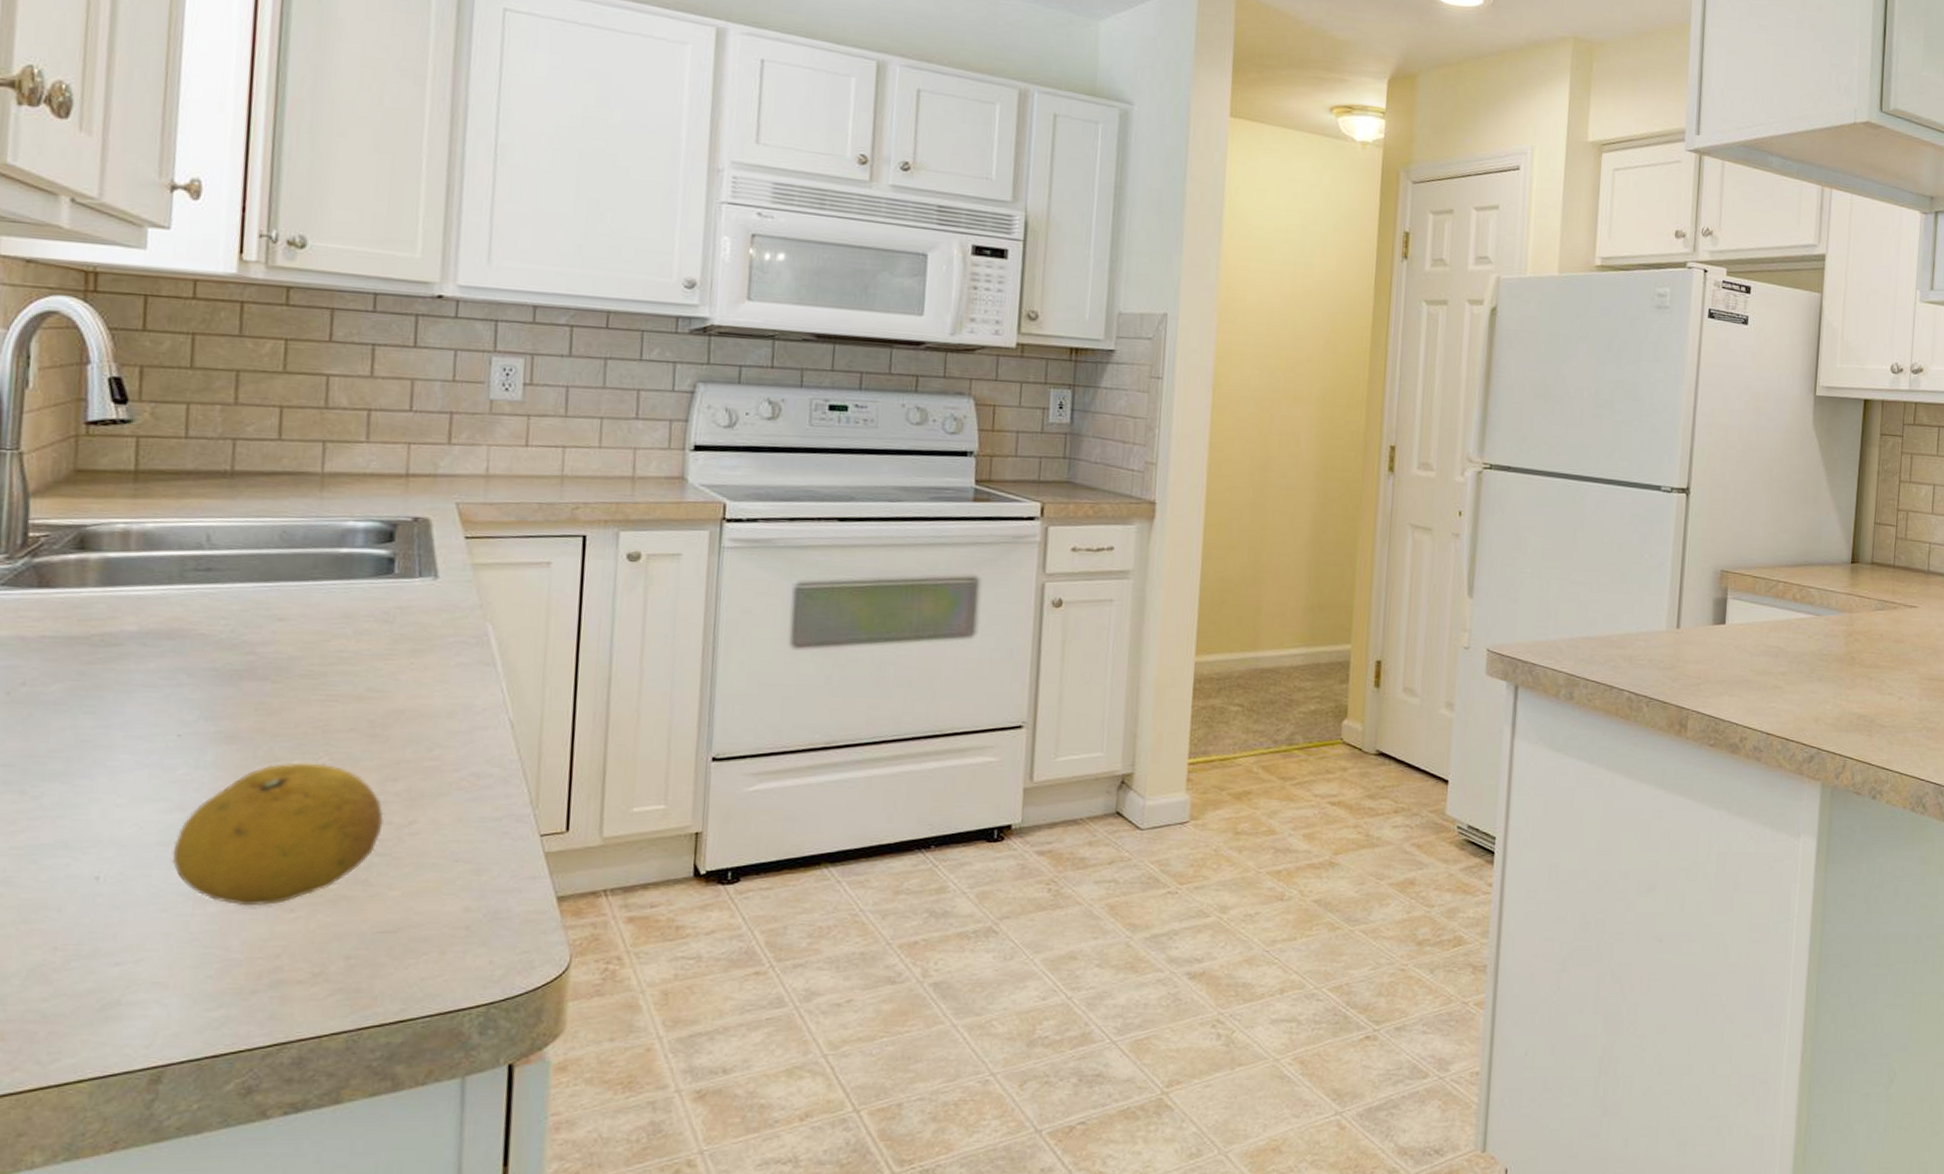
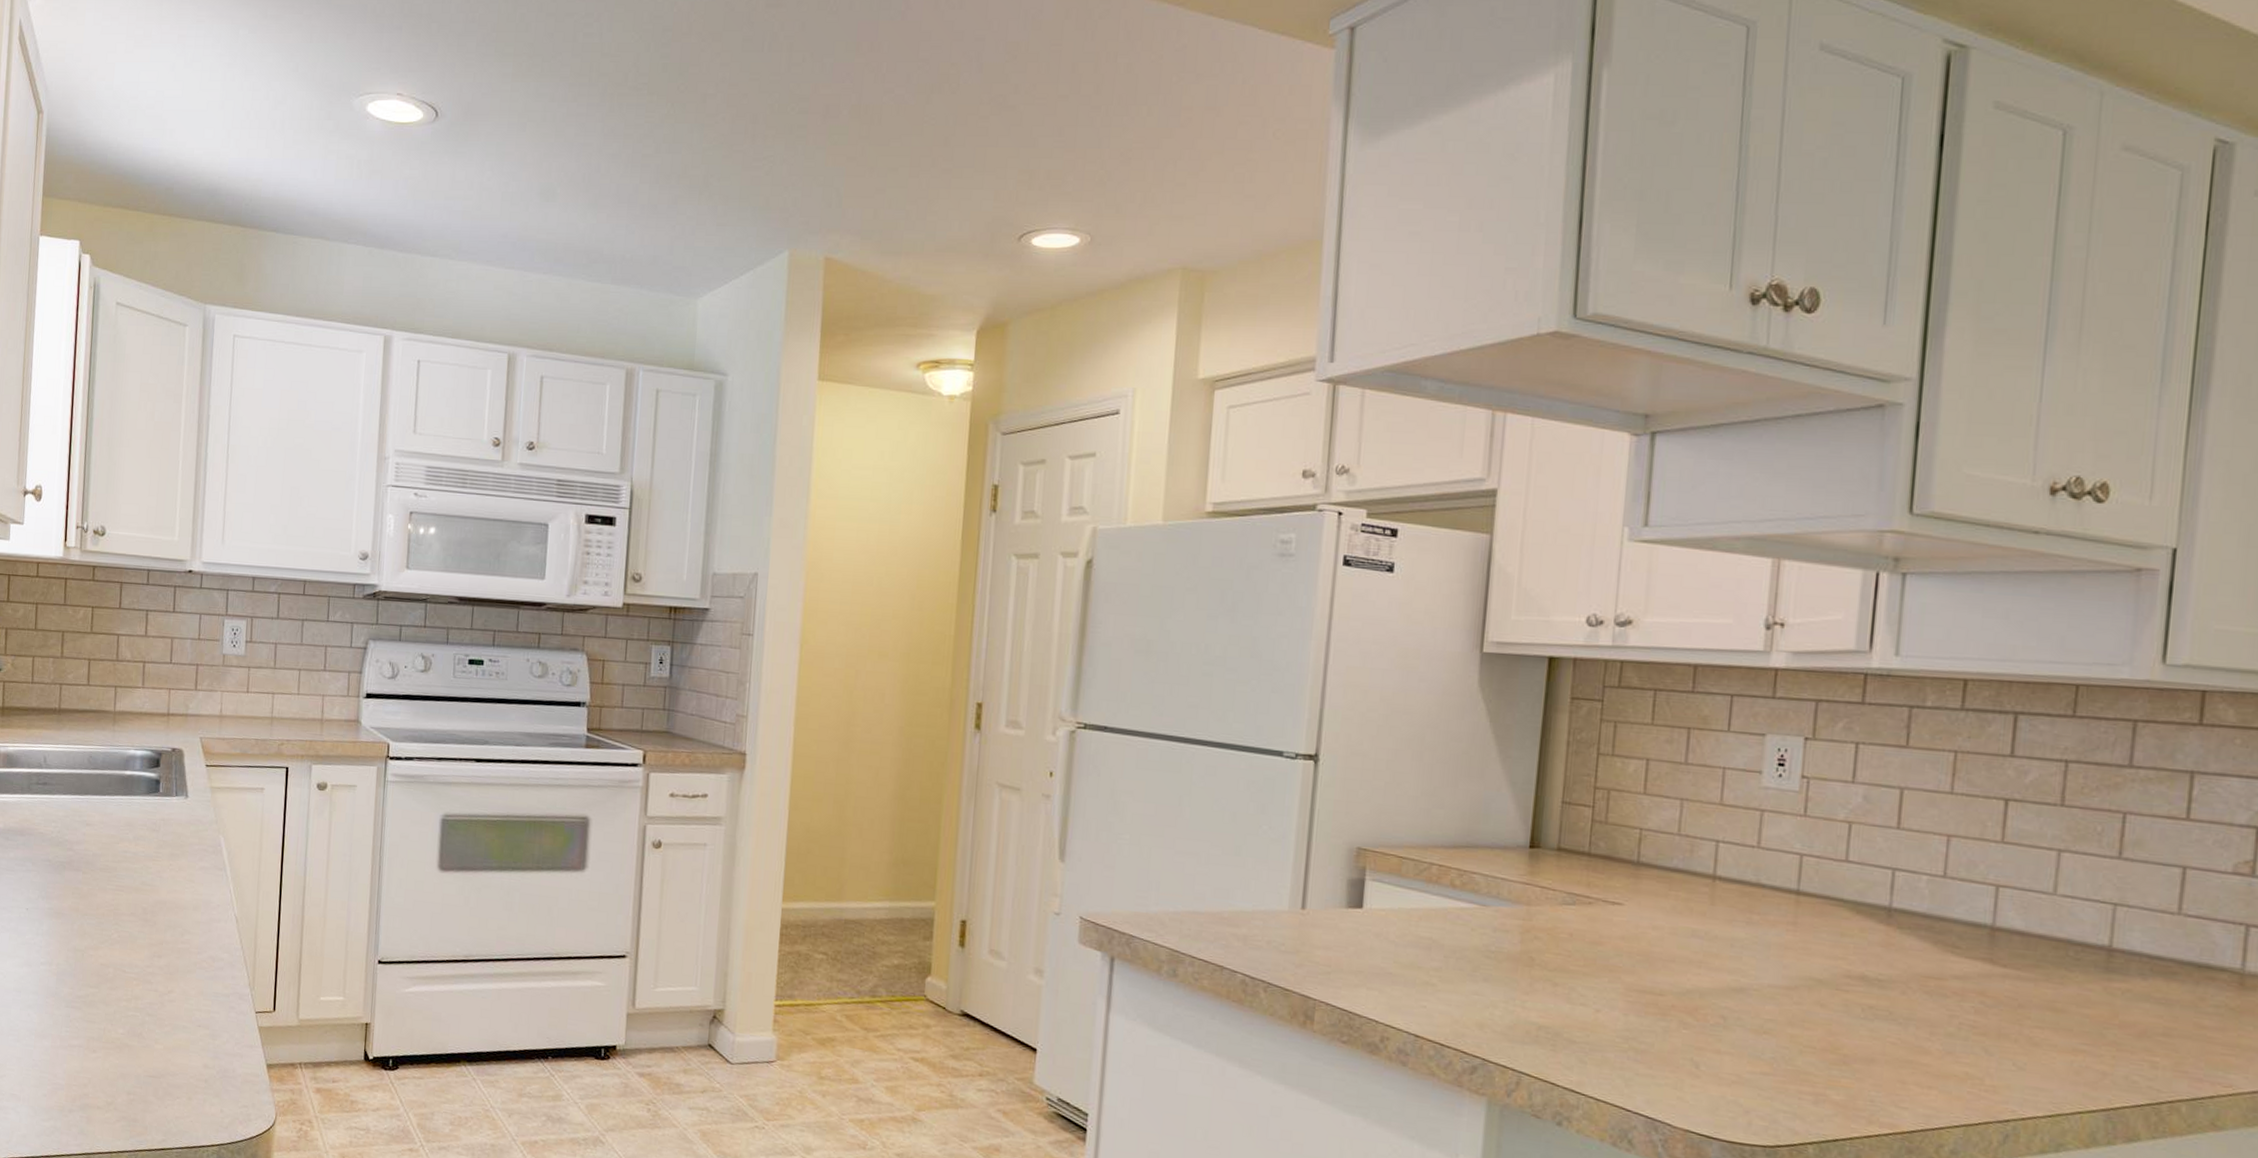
fruit: present [171,762,384,906] -> none [22,936,152,1045]

